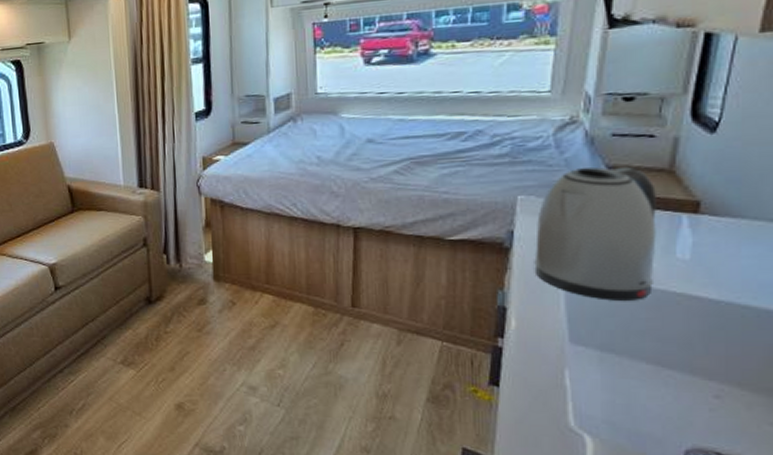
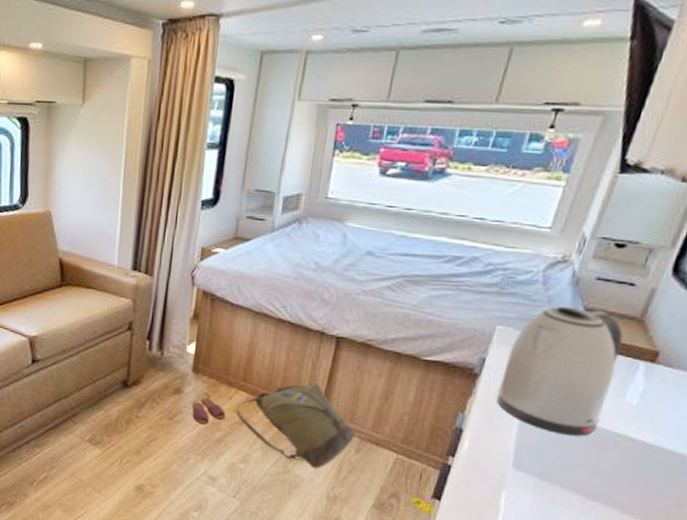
slippers: none [220,305,255,333] -> present [192,398,226,425]
backpack: none [264,276,393,367] -> present [236,382,356,469]

